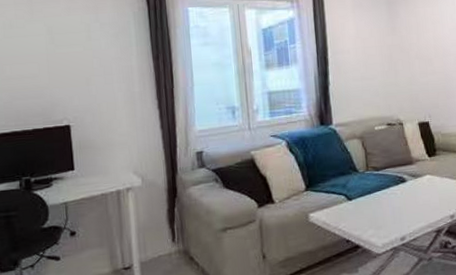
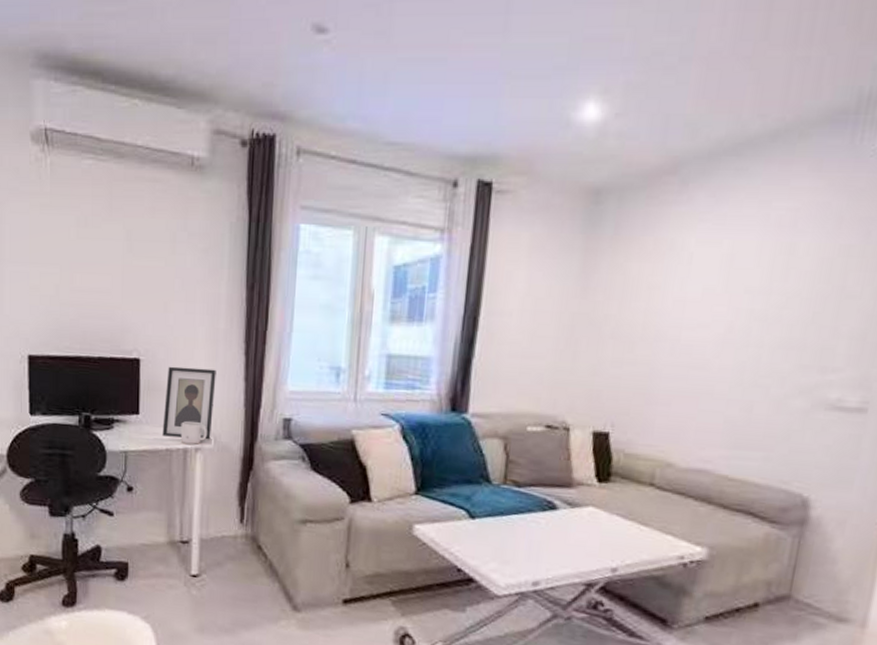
picture frame: none [95,123,139,184] -> present [162,366,216,440]
mug: none [112,167,135,187] -> present [180,421,207,445]

